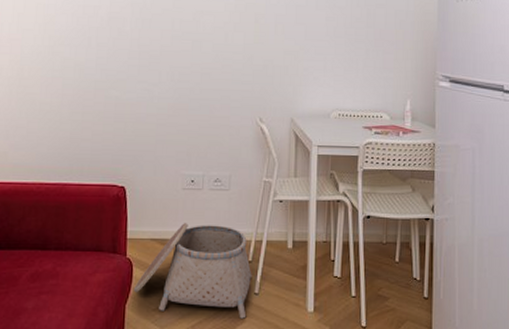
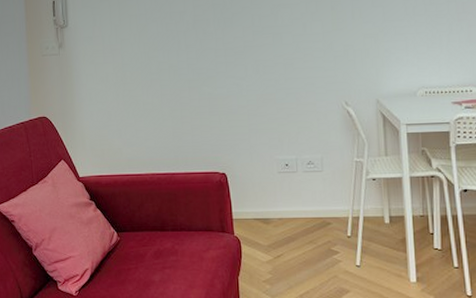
basket: present [133,223,252,319] -> none [243,203,353,289]

